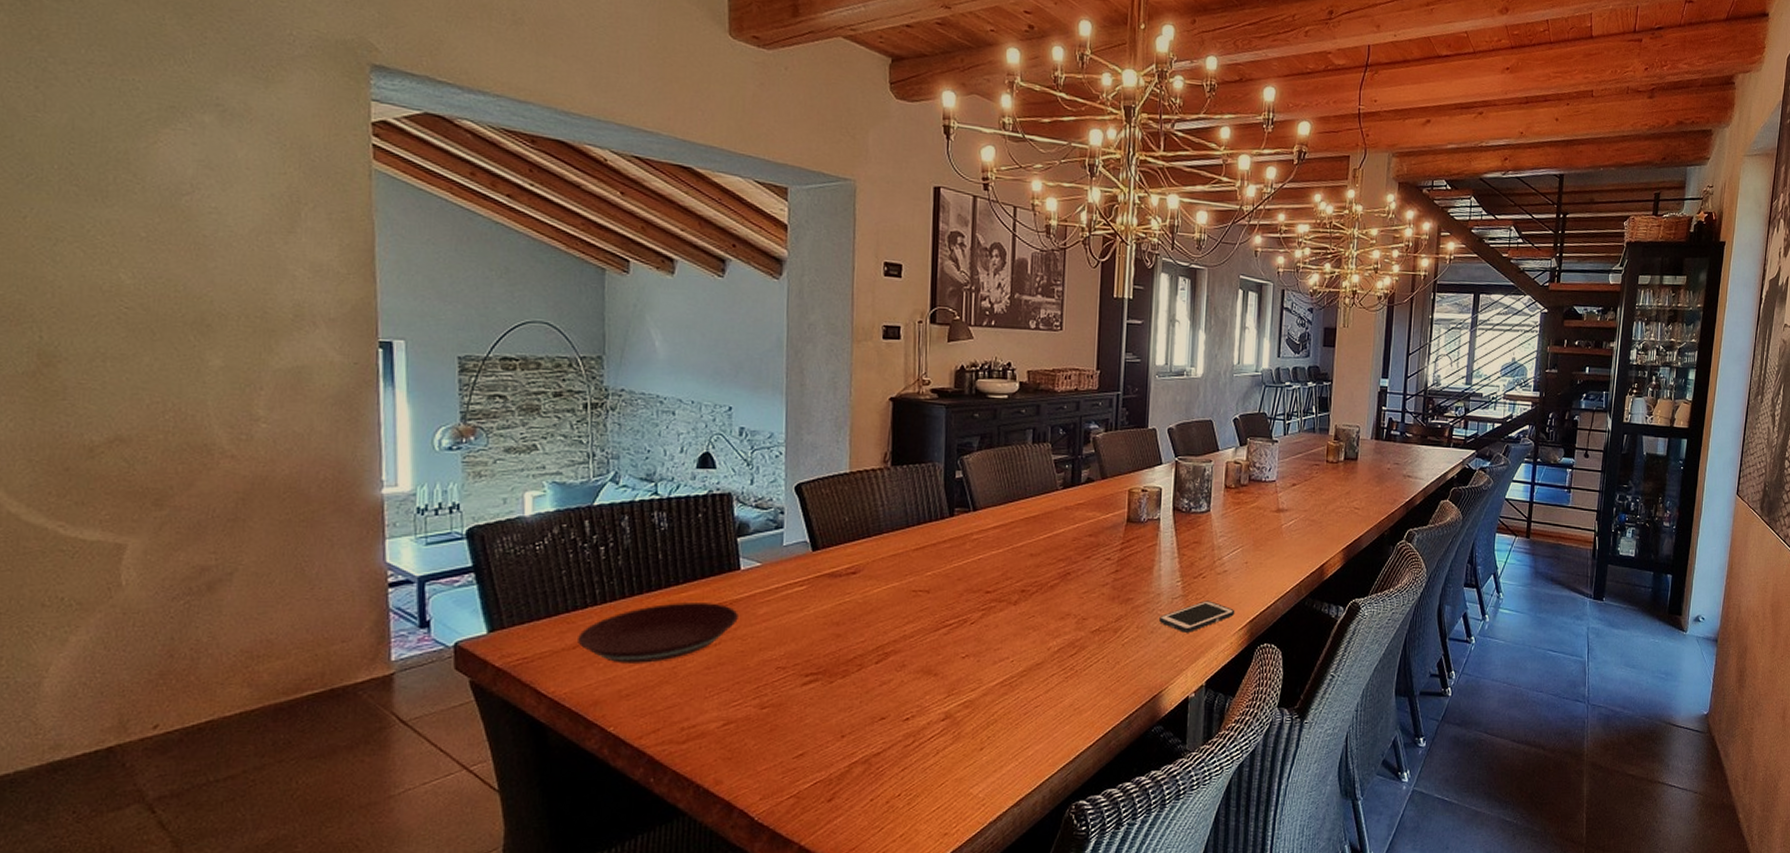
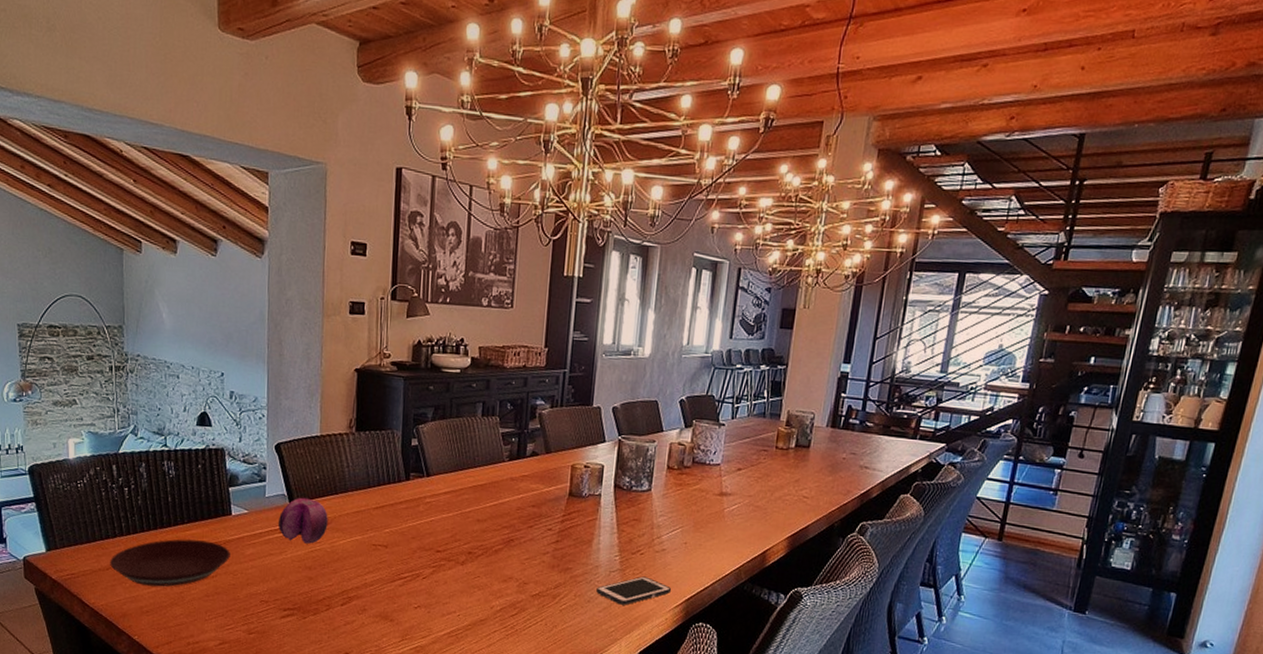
fruit: none [798,543,859,596] -> present [277,497,328,544]

